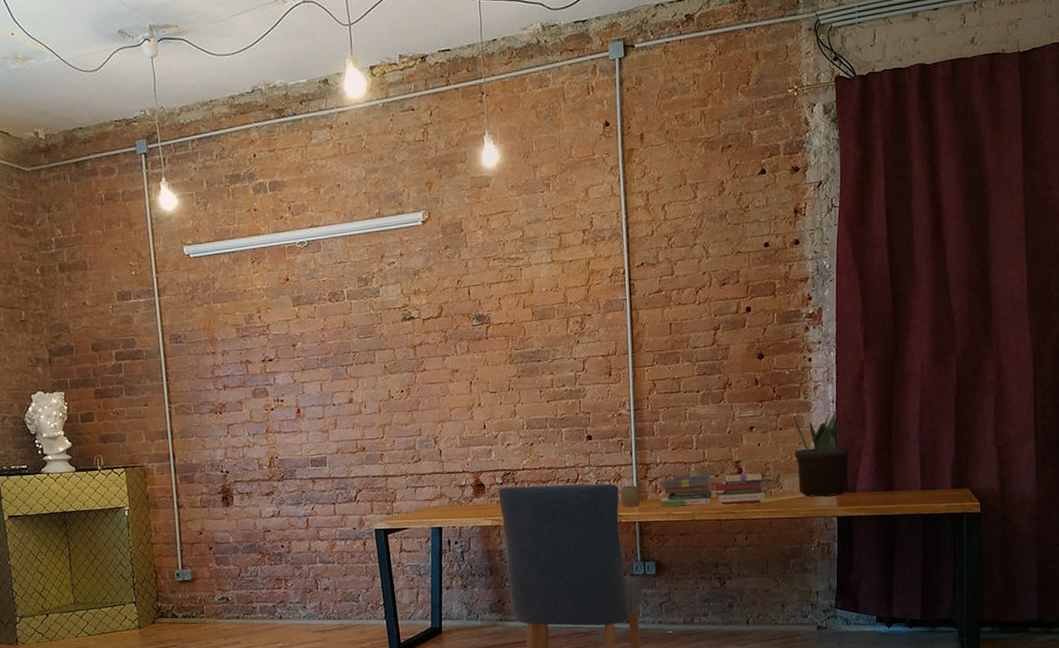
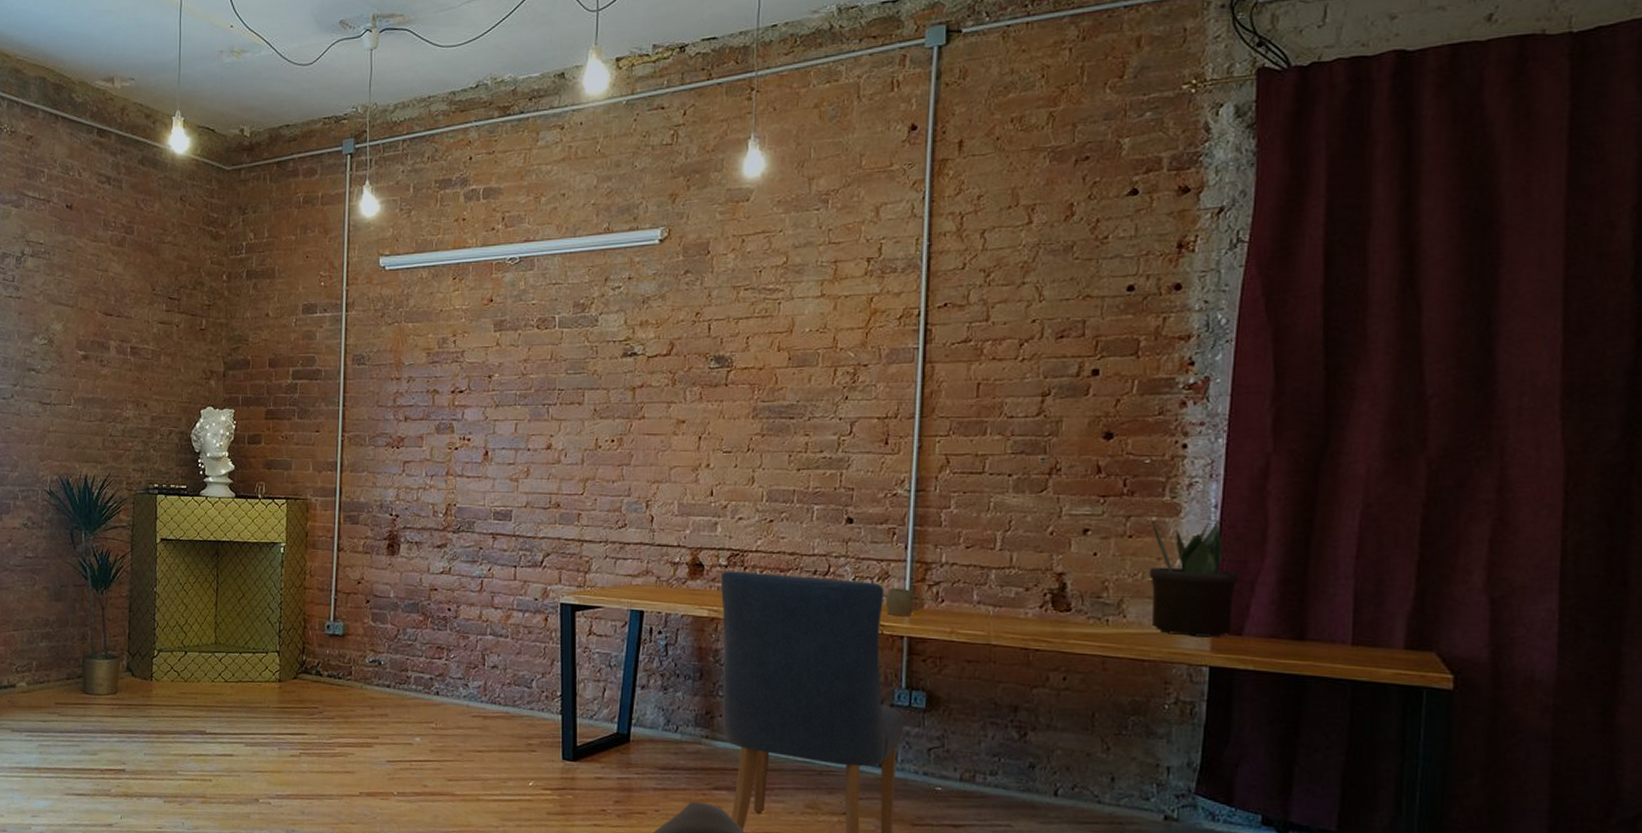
books: present [660,474,712,507] -> none [942,582,1019,627]
books: present [711,473,765,505] -> none [1018,589,1098,633]

